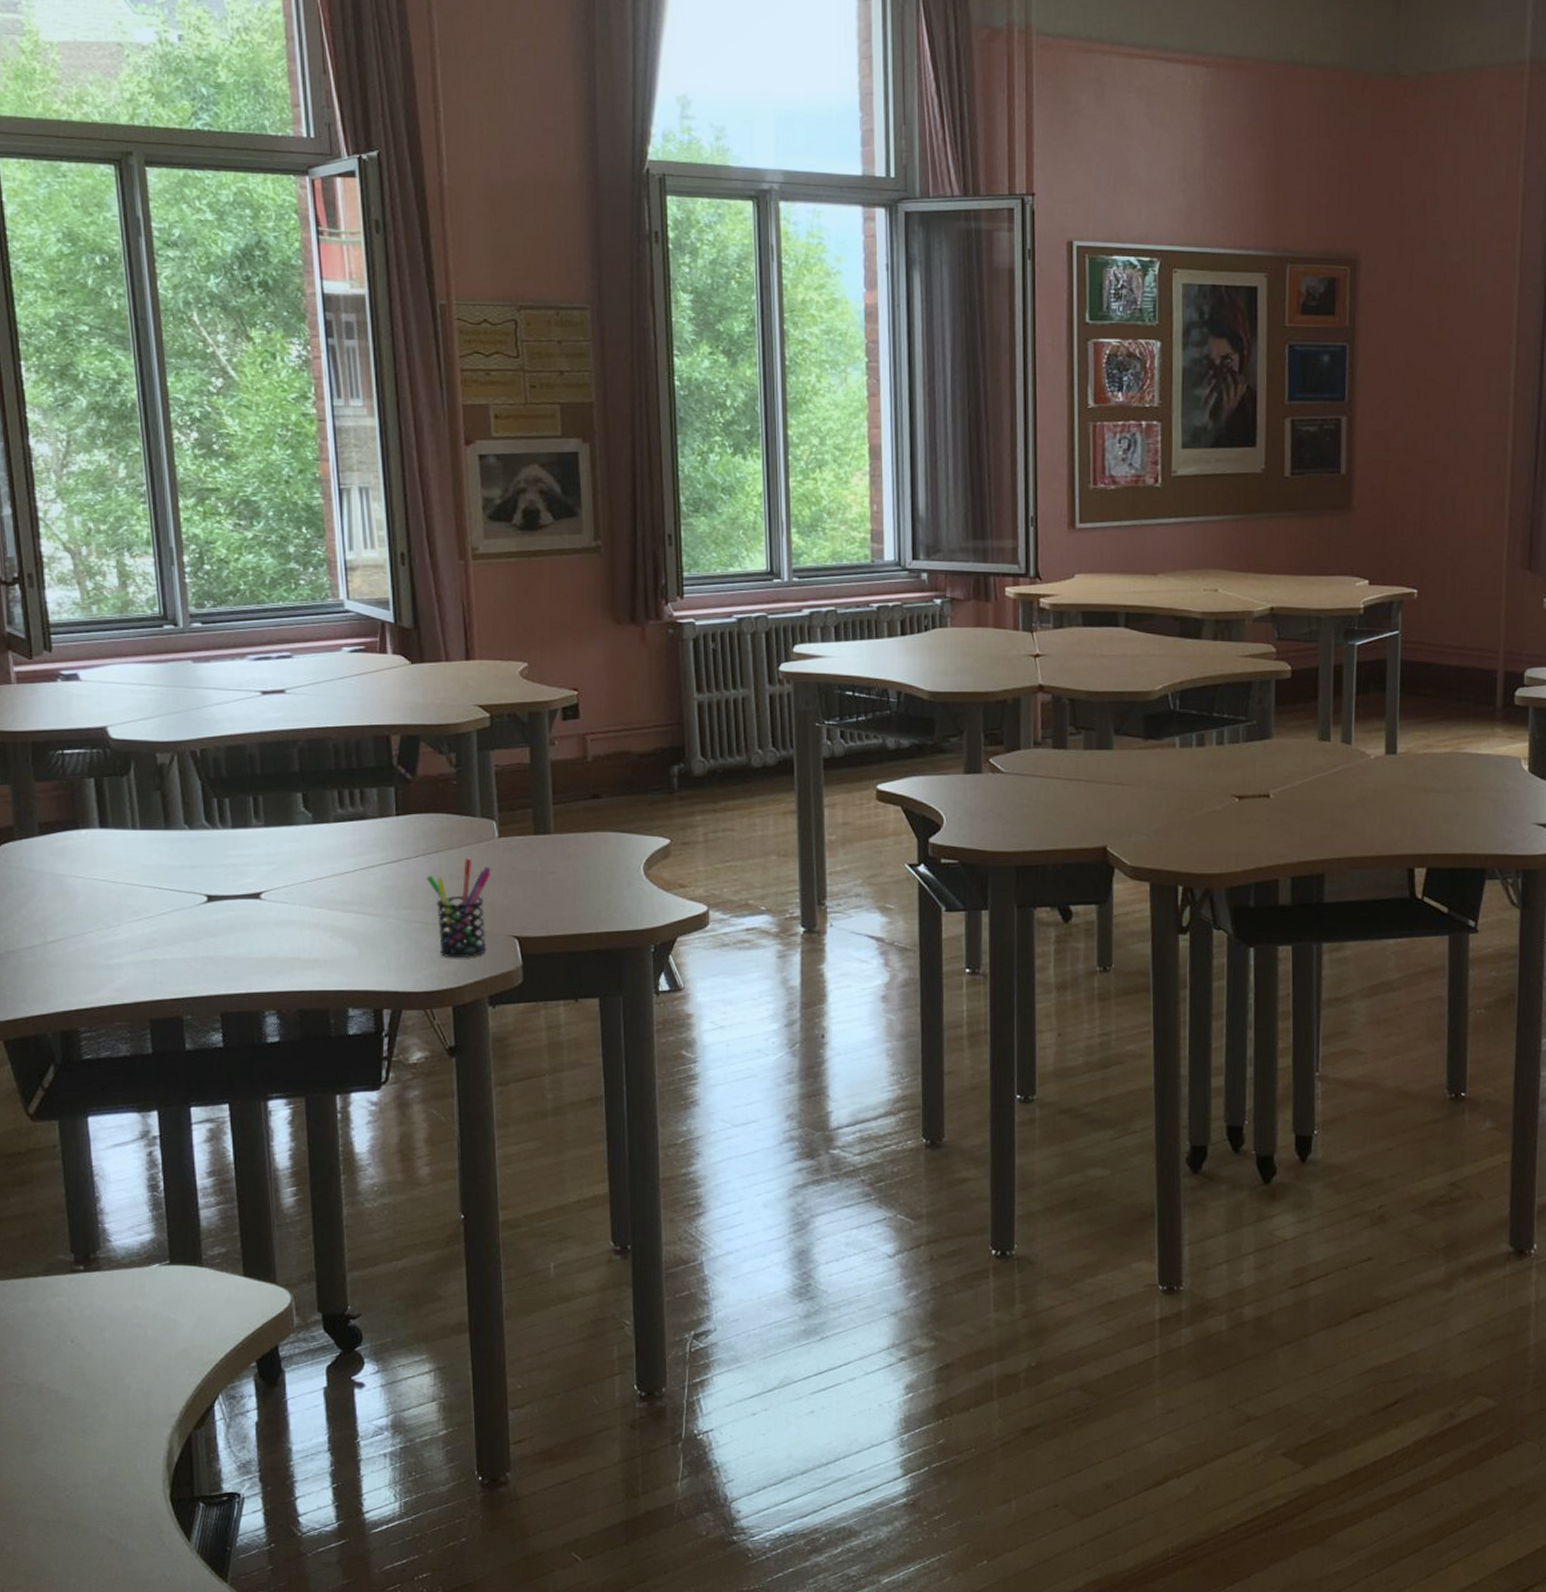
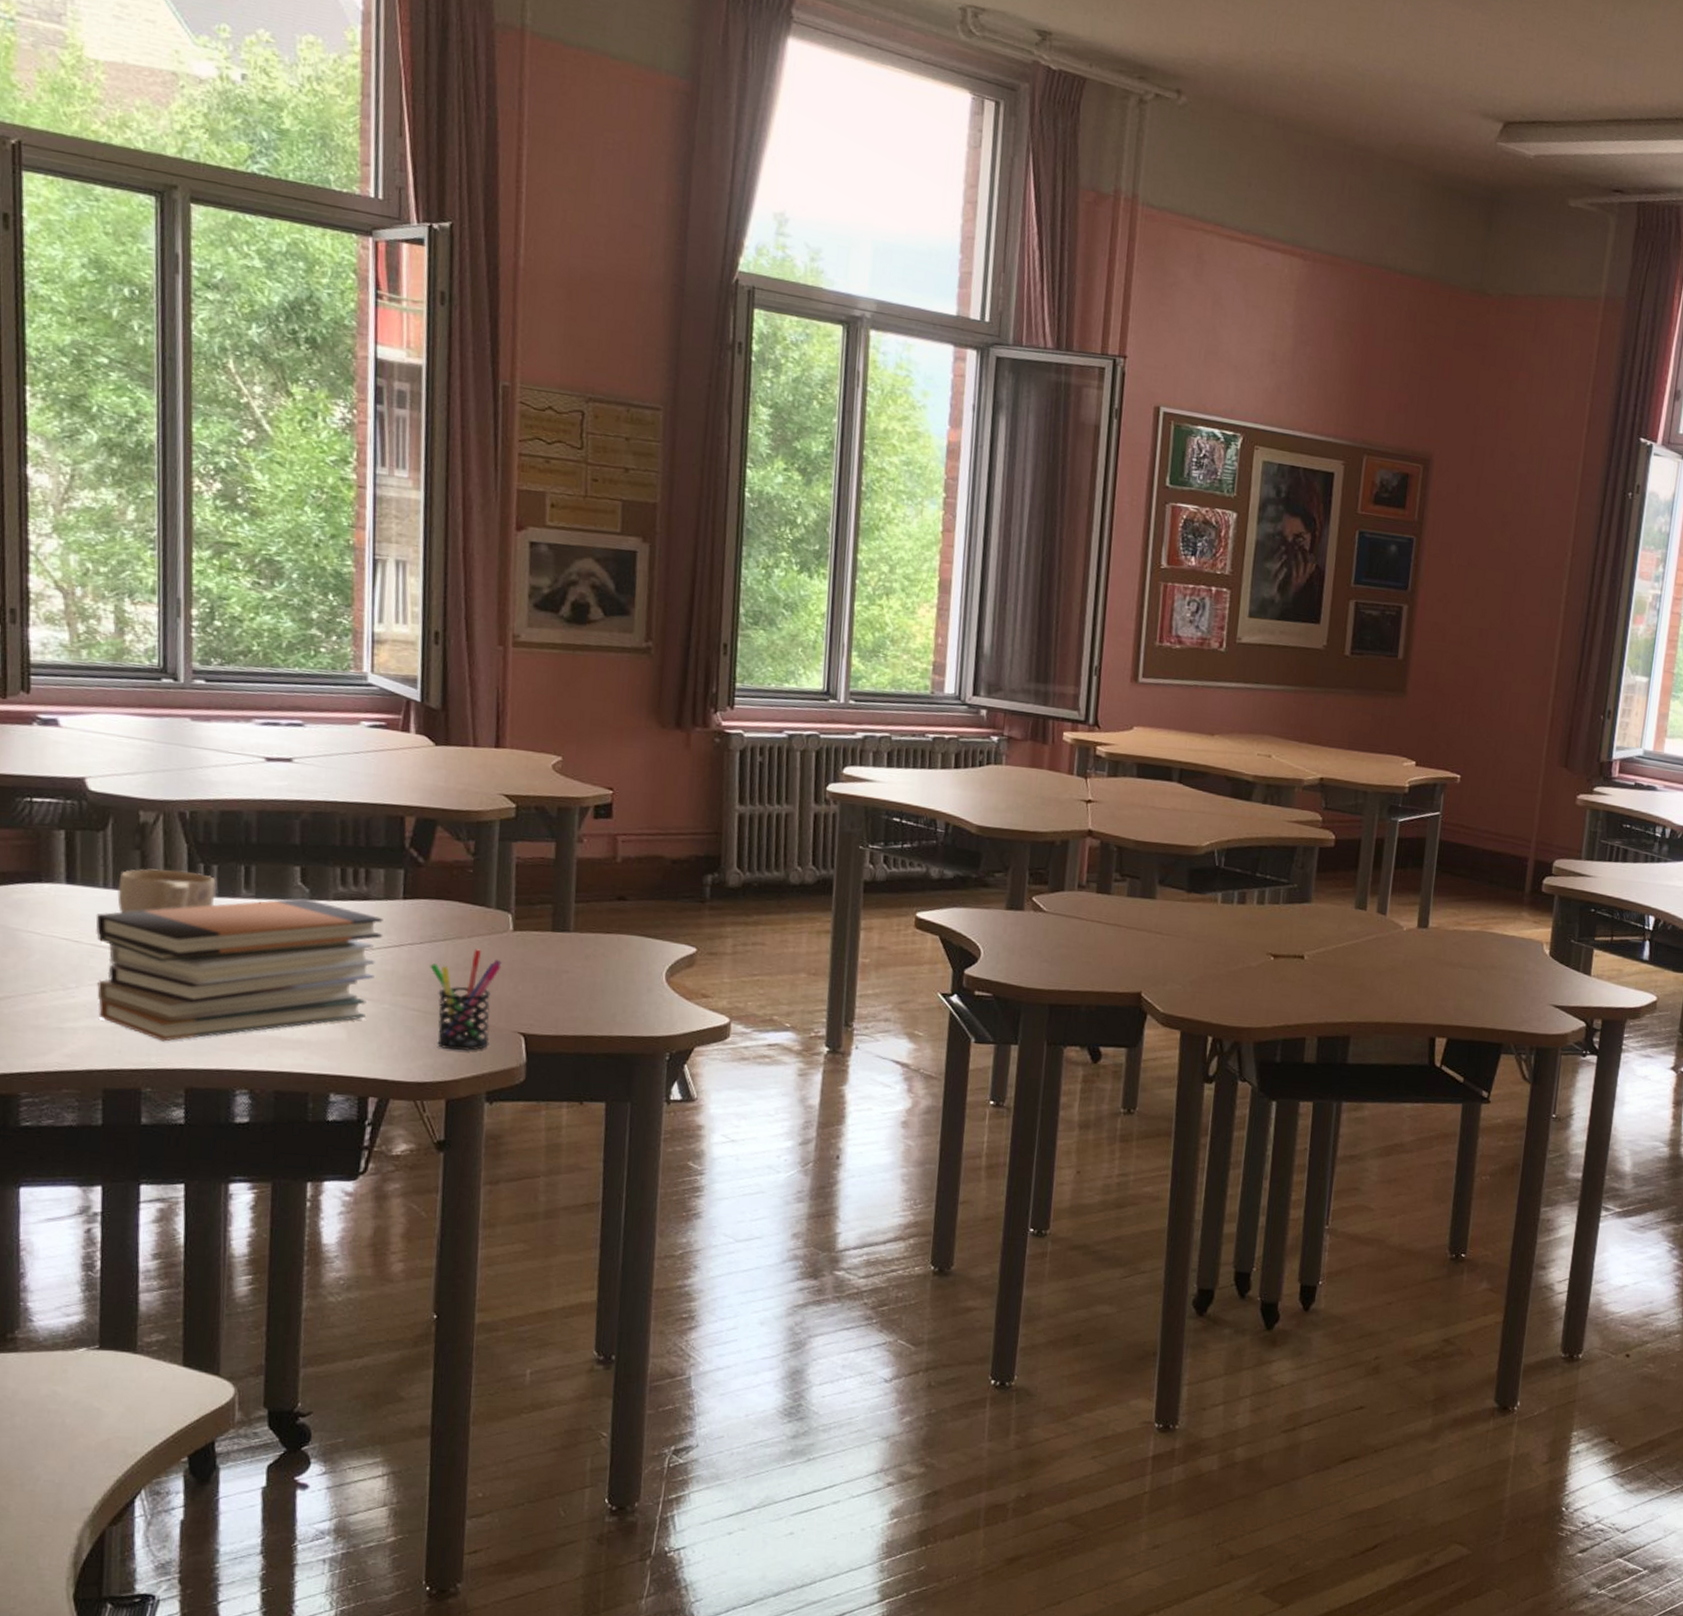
book stack: none [128,823,382,970] -> present [95,898,383,1042]
cup: none [144,806,230,852] -> present [117,868,216,914]

